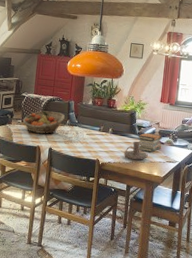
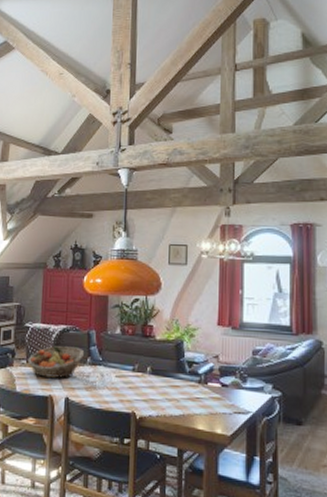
candle holder: present [123,141,148,160] -> none [170,383,206,412]
book stack: present [137,132,162,152] -> none [188,370,224,400]

